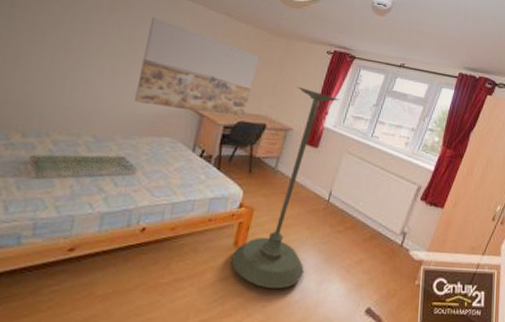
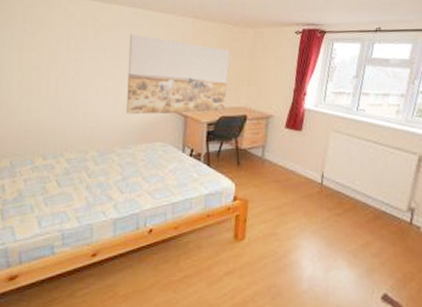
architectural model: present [27,154,138,179] -> none [50,165,138,195]
plant stand: present [231,86,340,288] -> none [234,72,317,279]

